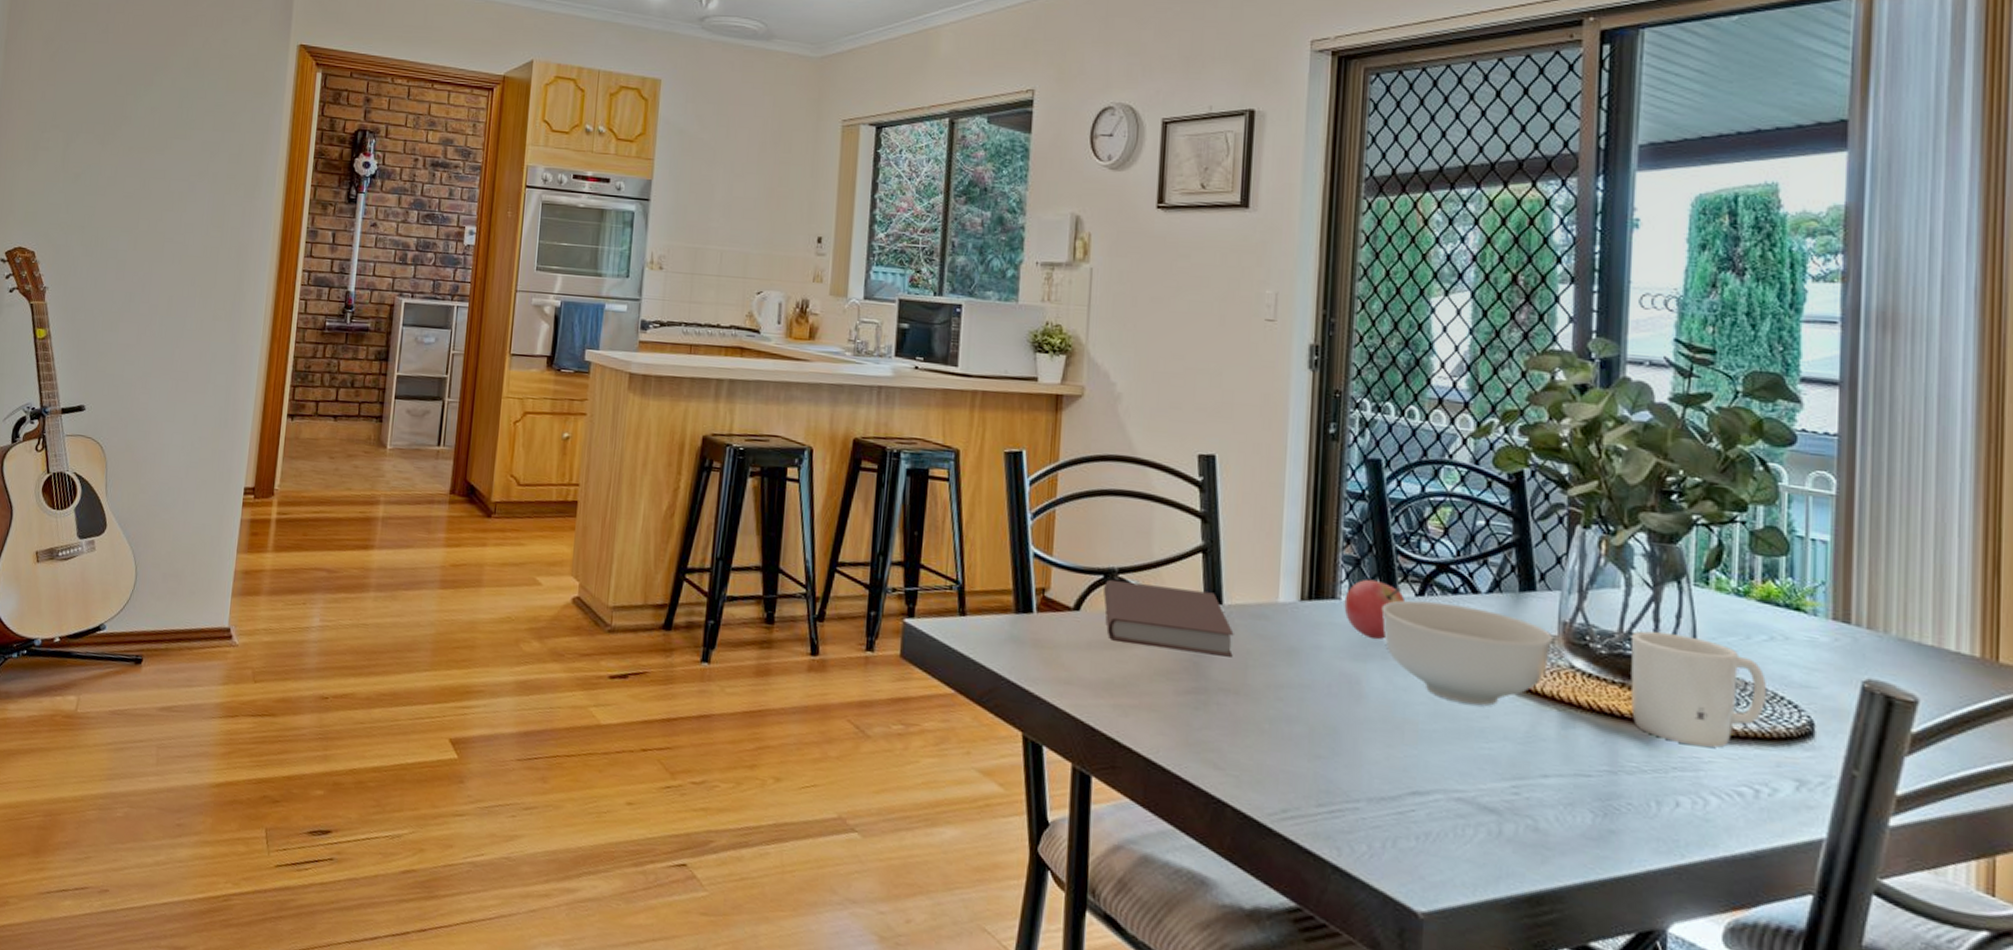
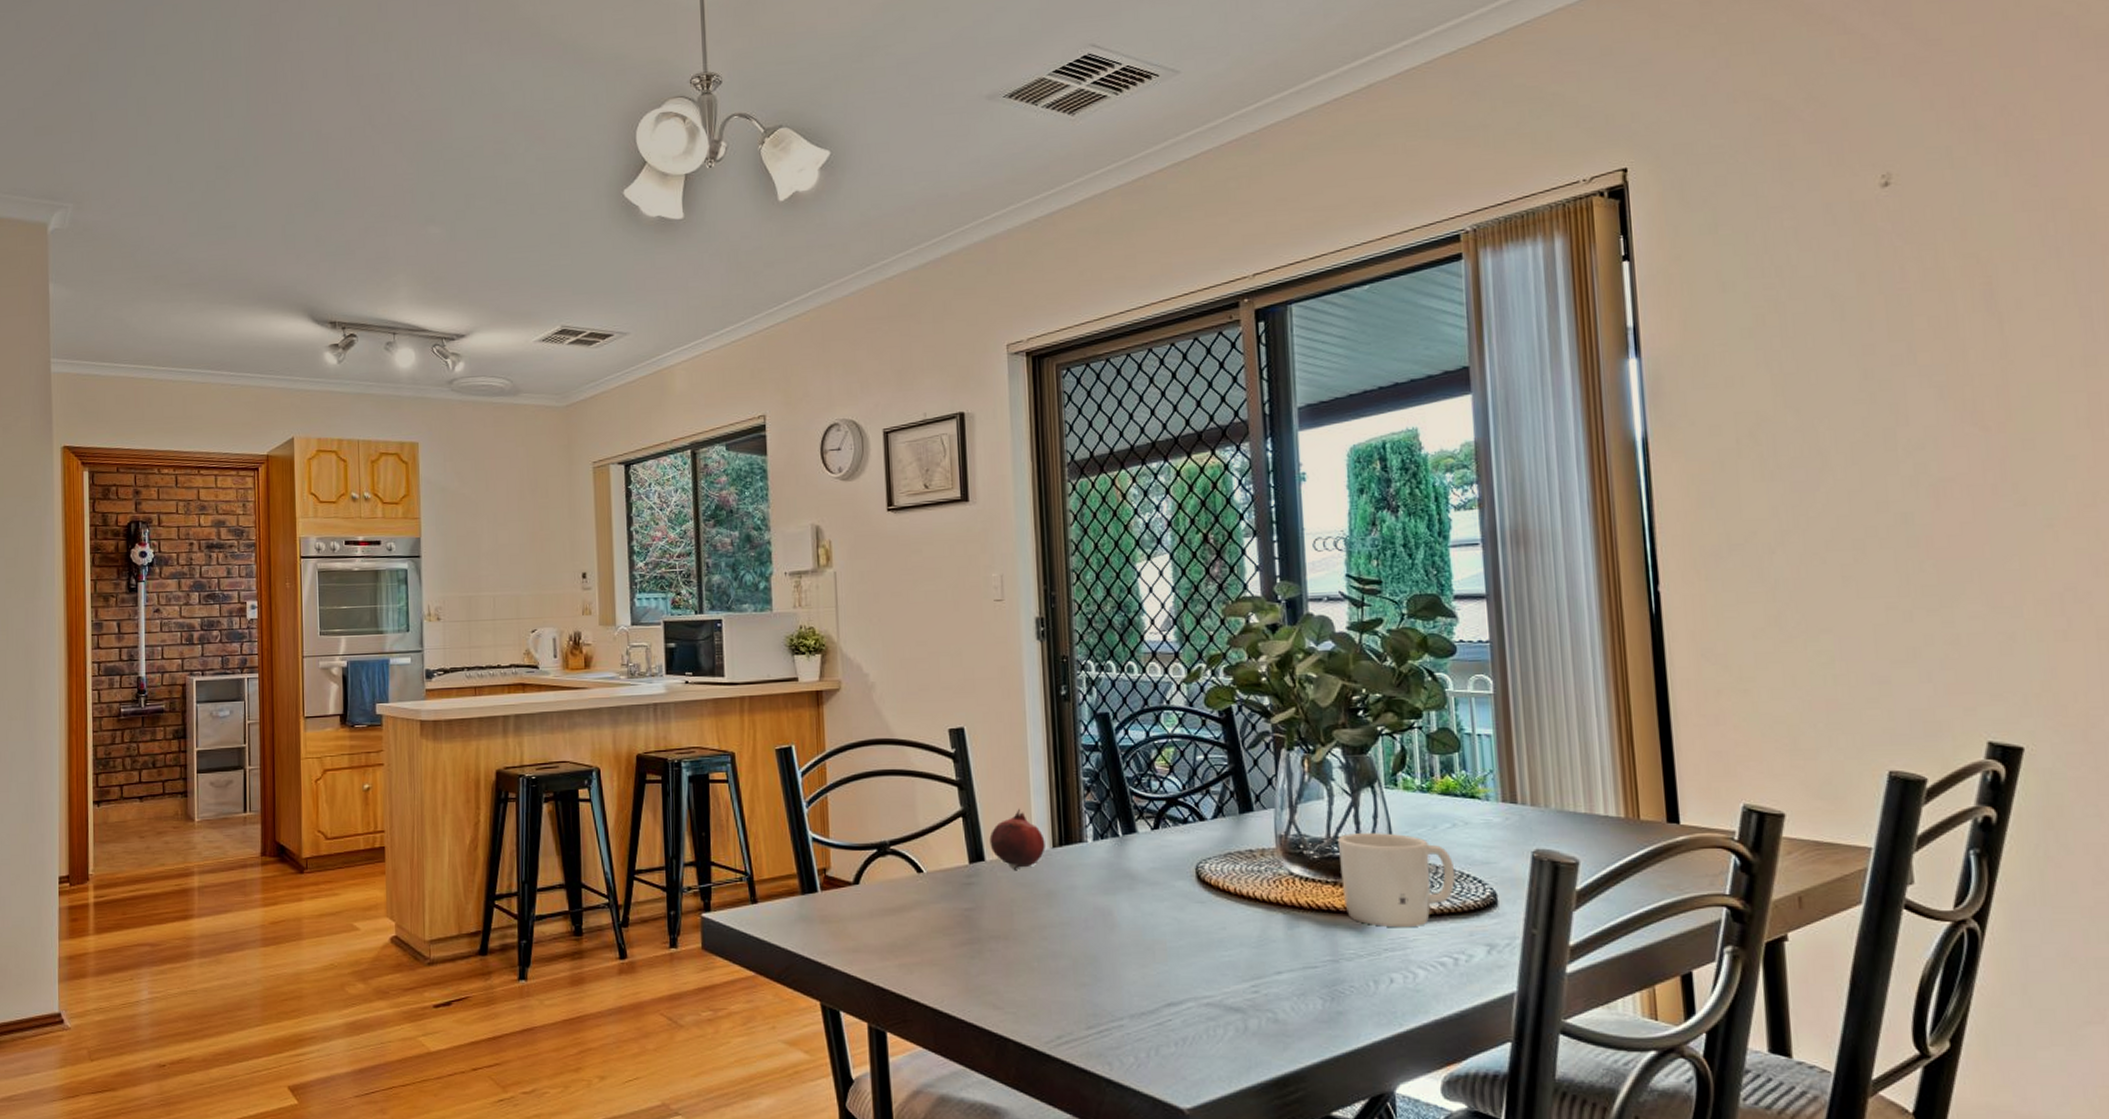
book: present [1103,579,1234,657] -> none [879,851,999,908]
fruit: none [1230,551,1293,619] -> present [989,808,1045,870]
fruit: present [1344,579,1406,640] -> none [1090,820,1144,874]
bowl: present [1381,600,1552,706] -> none [1123,833,1272,918]

